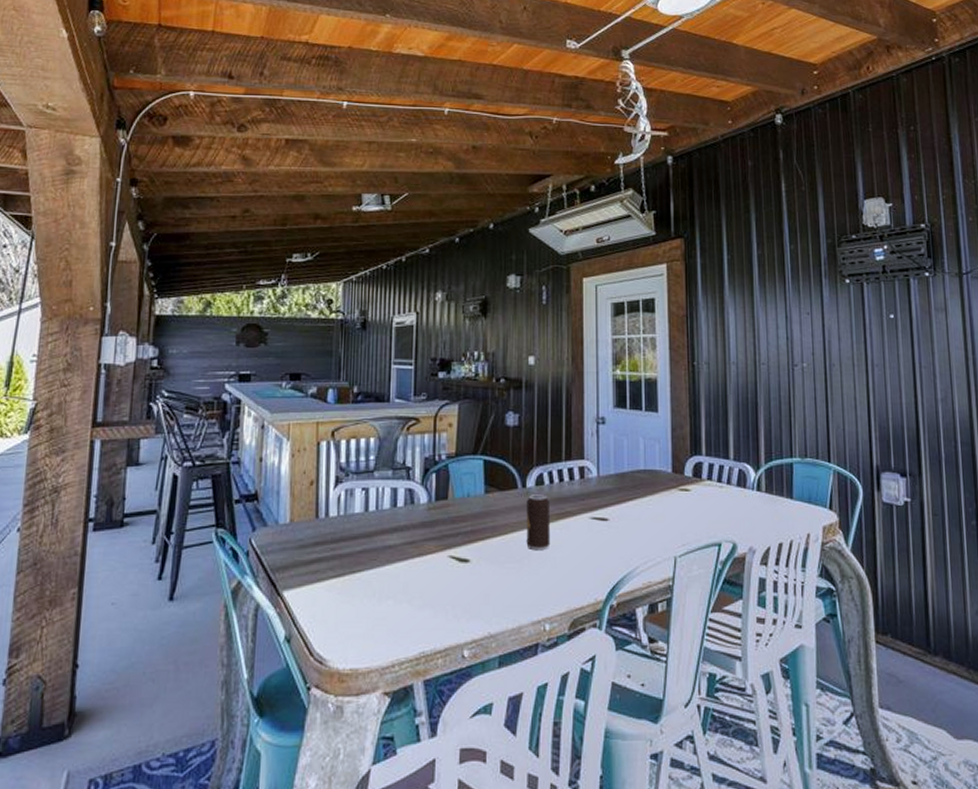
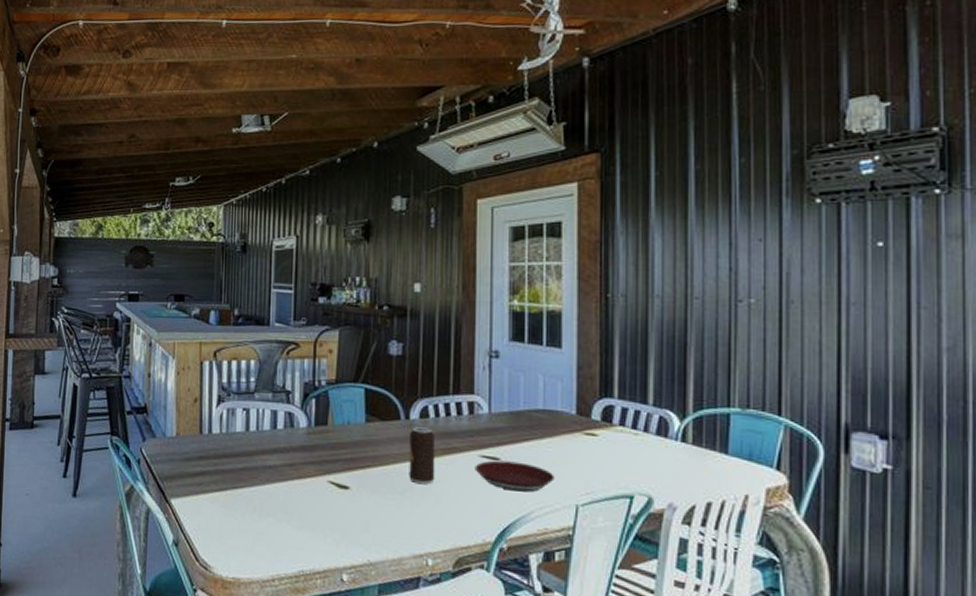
plate: none [586,521,655,549] -> present [475,460,554,492]

